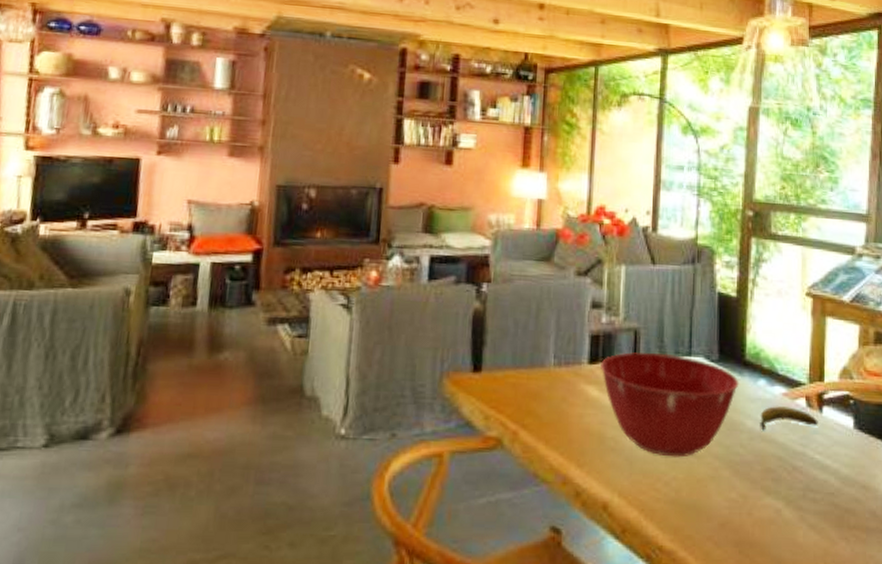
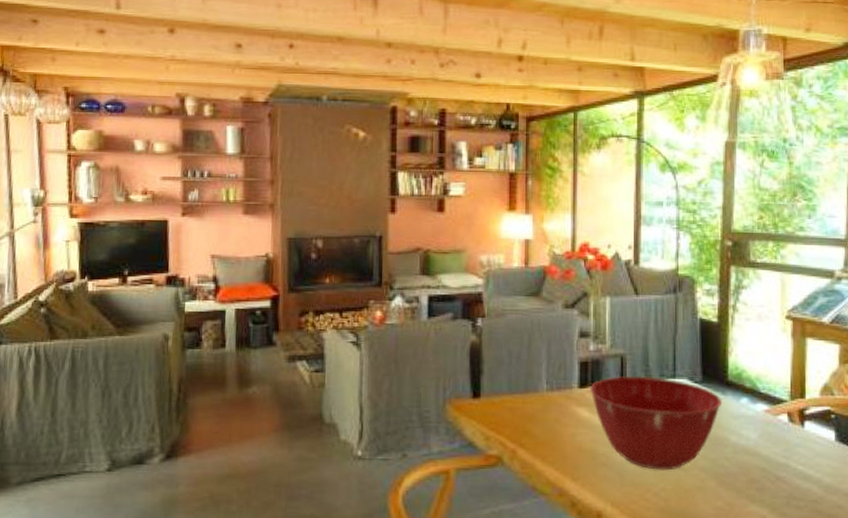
banana: present [760,406,818,431] -> none [743,422,800,445]

